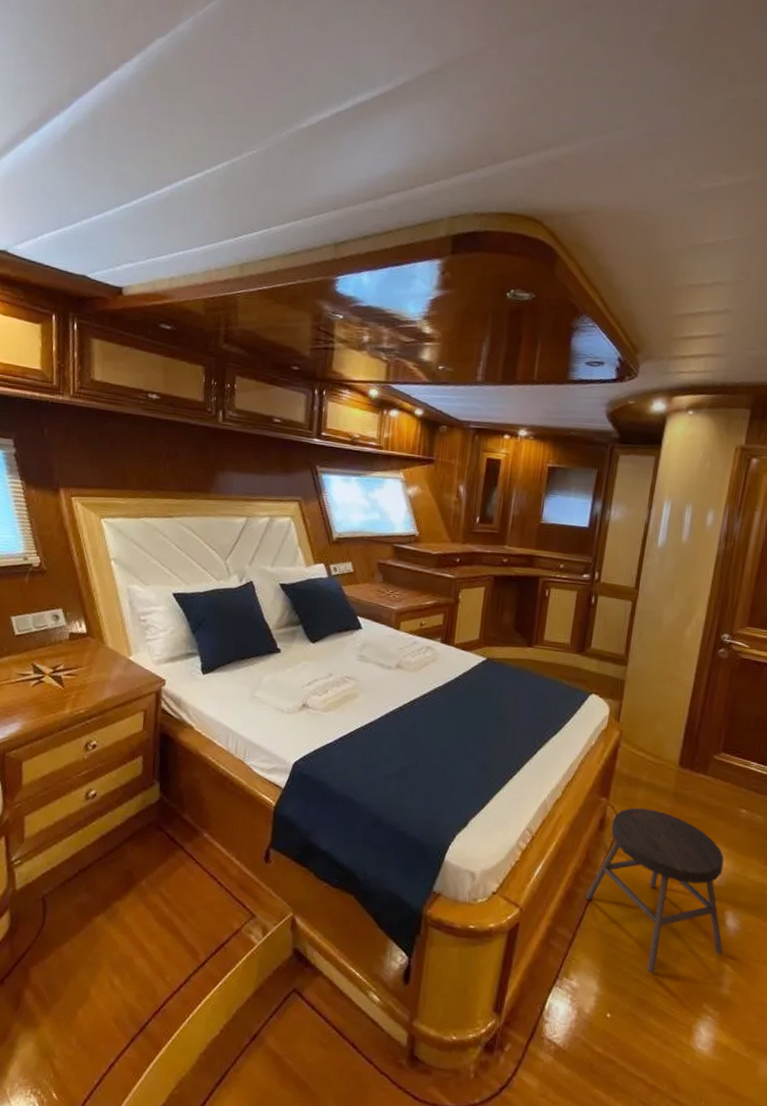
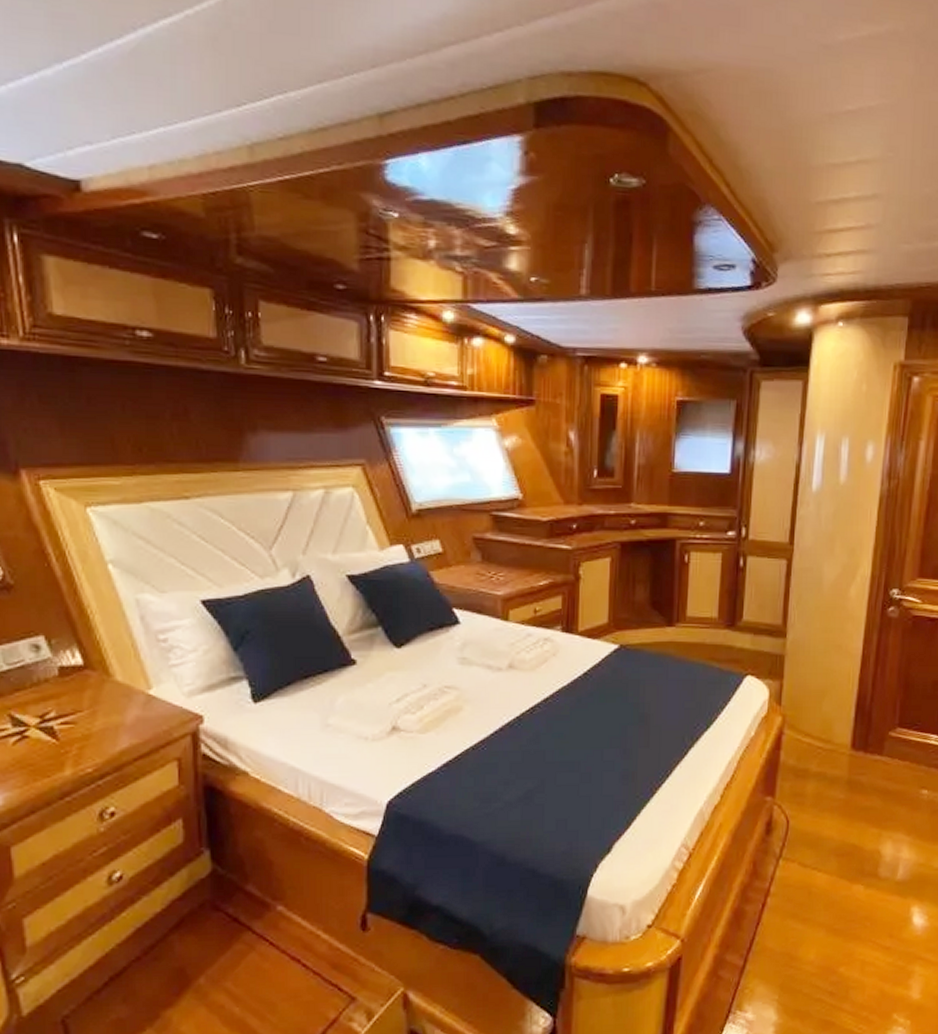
stool: present [586,807,724,973] -> none [756,803,911,990]

